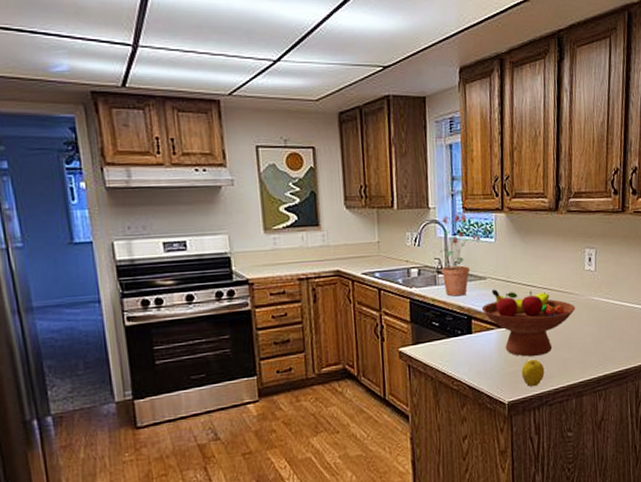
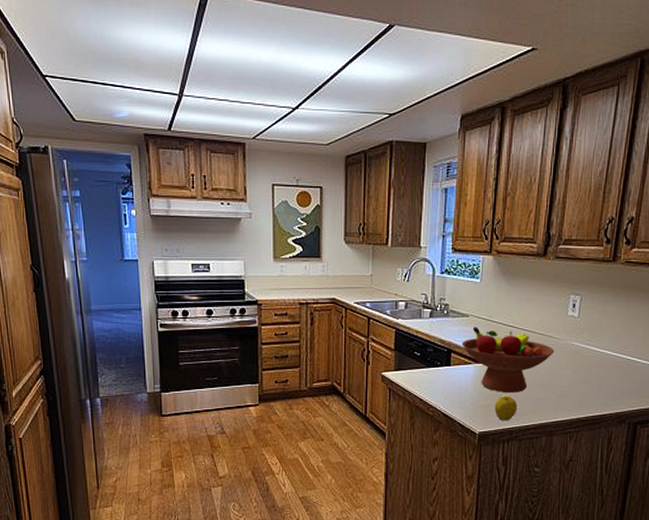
potted plant: present [440,212,481,297] -> none [427,253,467,330]

